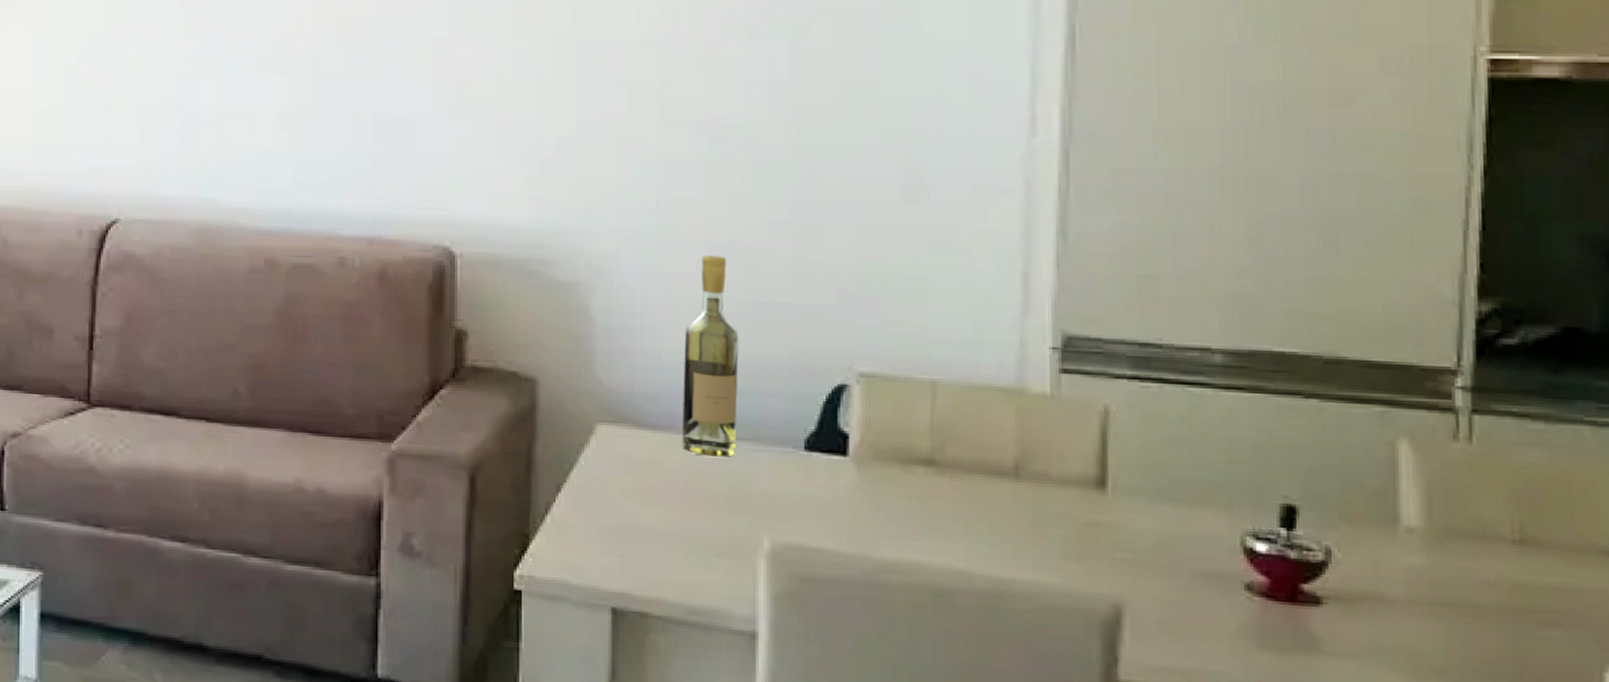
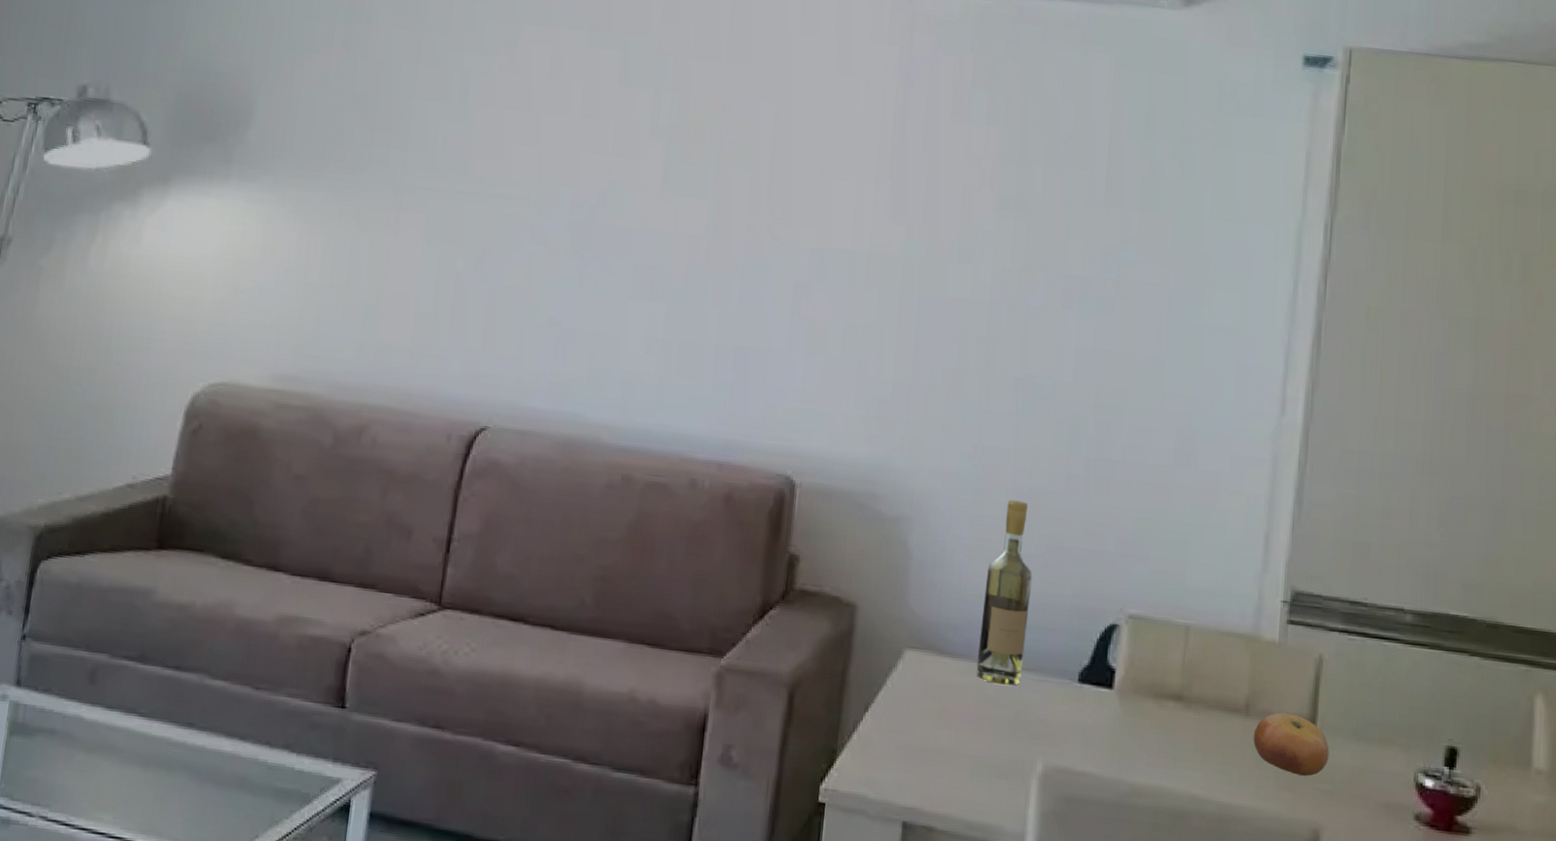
fruit: none [1027,474,1127,544] -> present [1253,712,1330,776]

